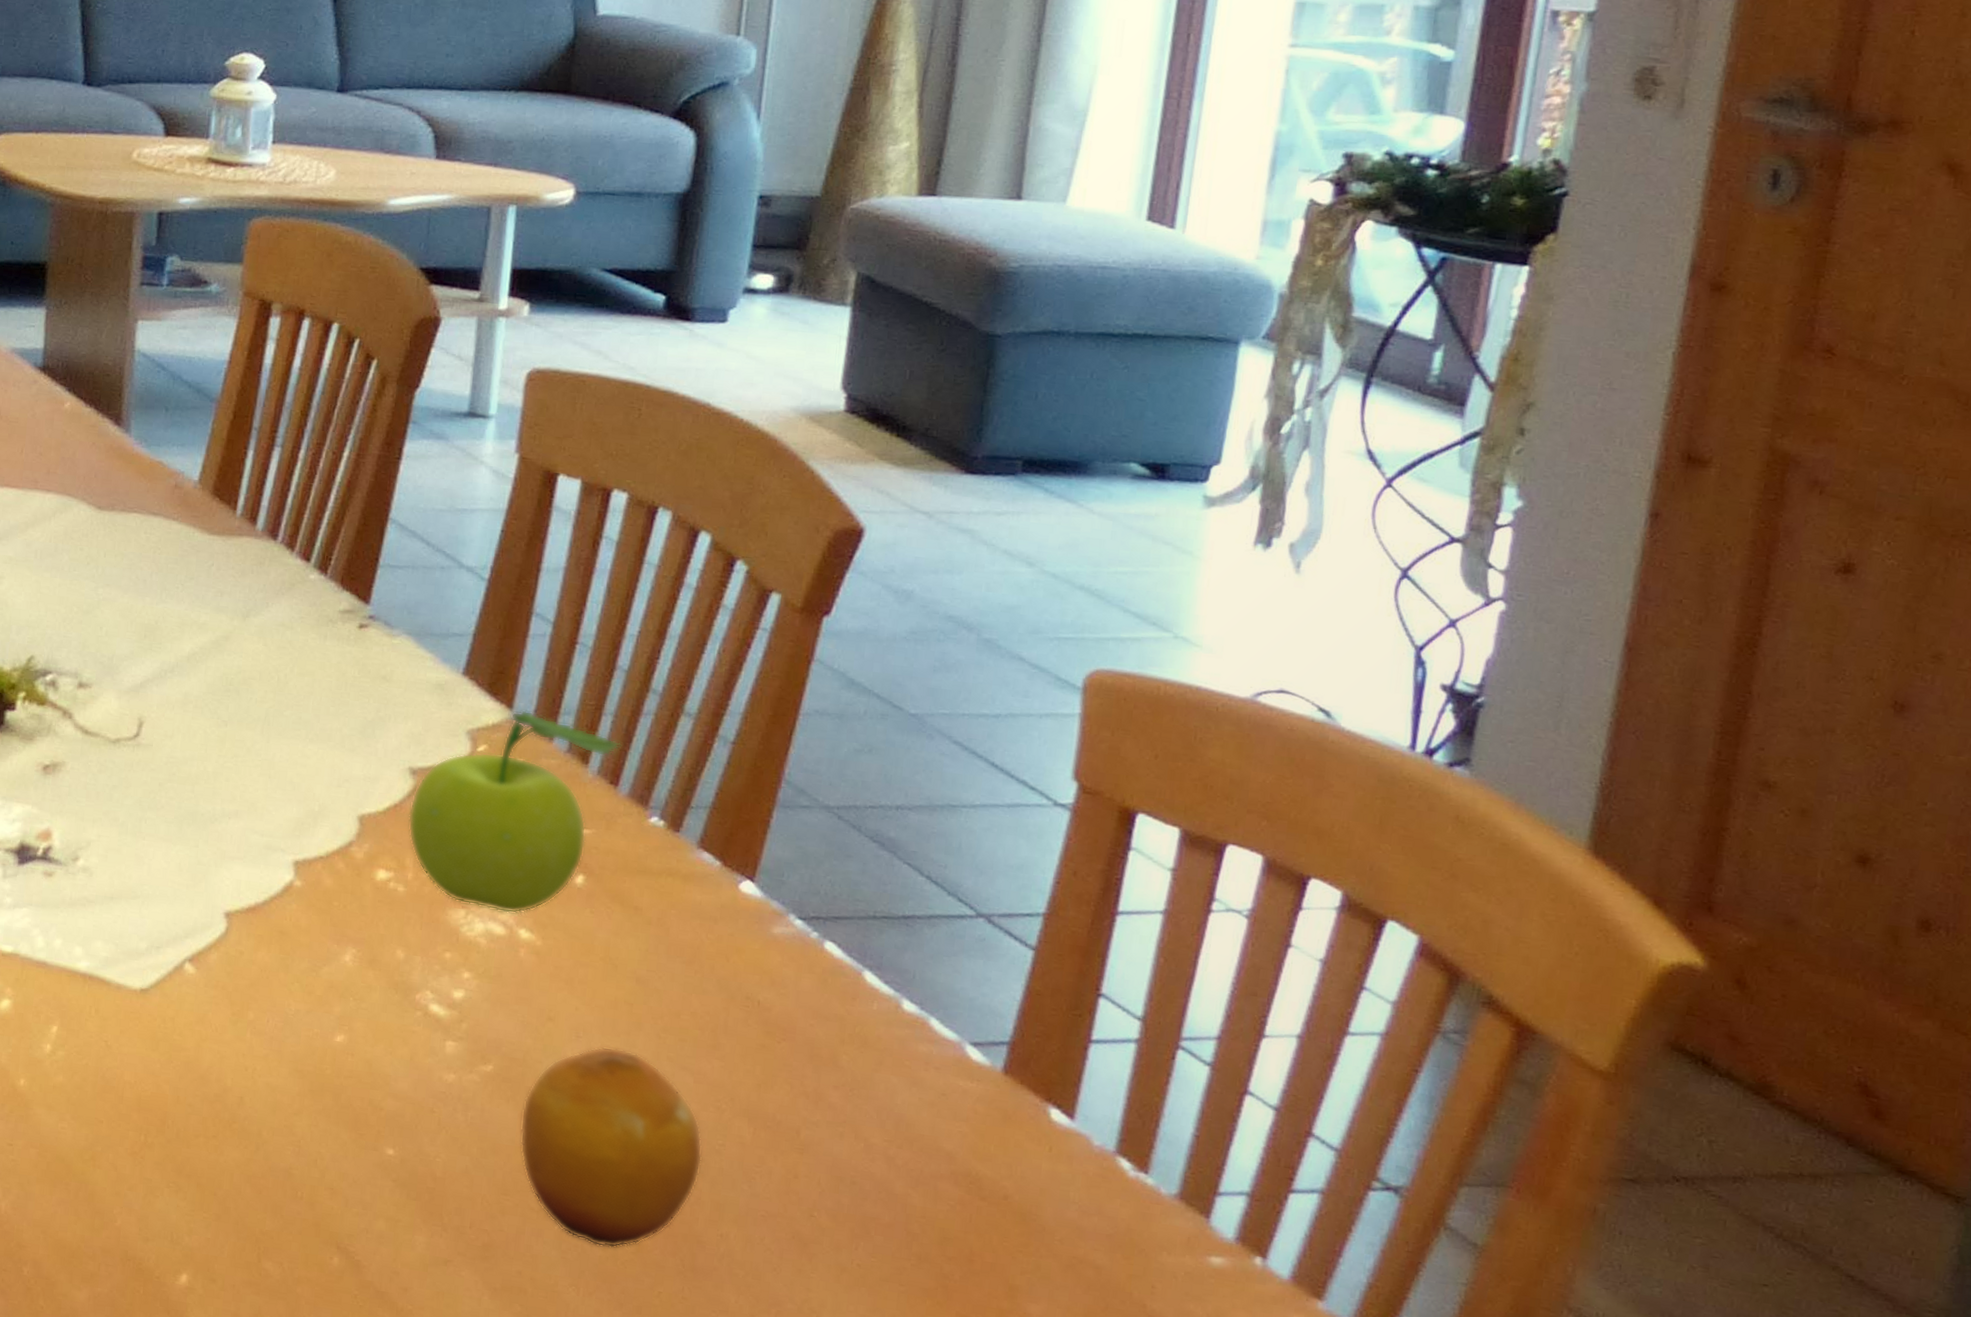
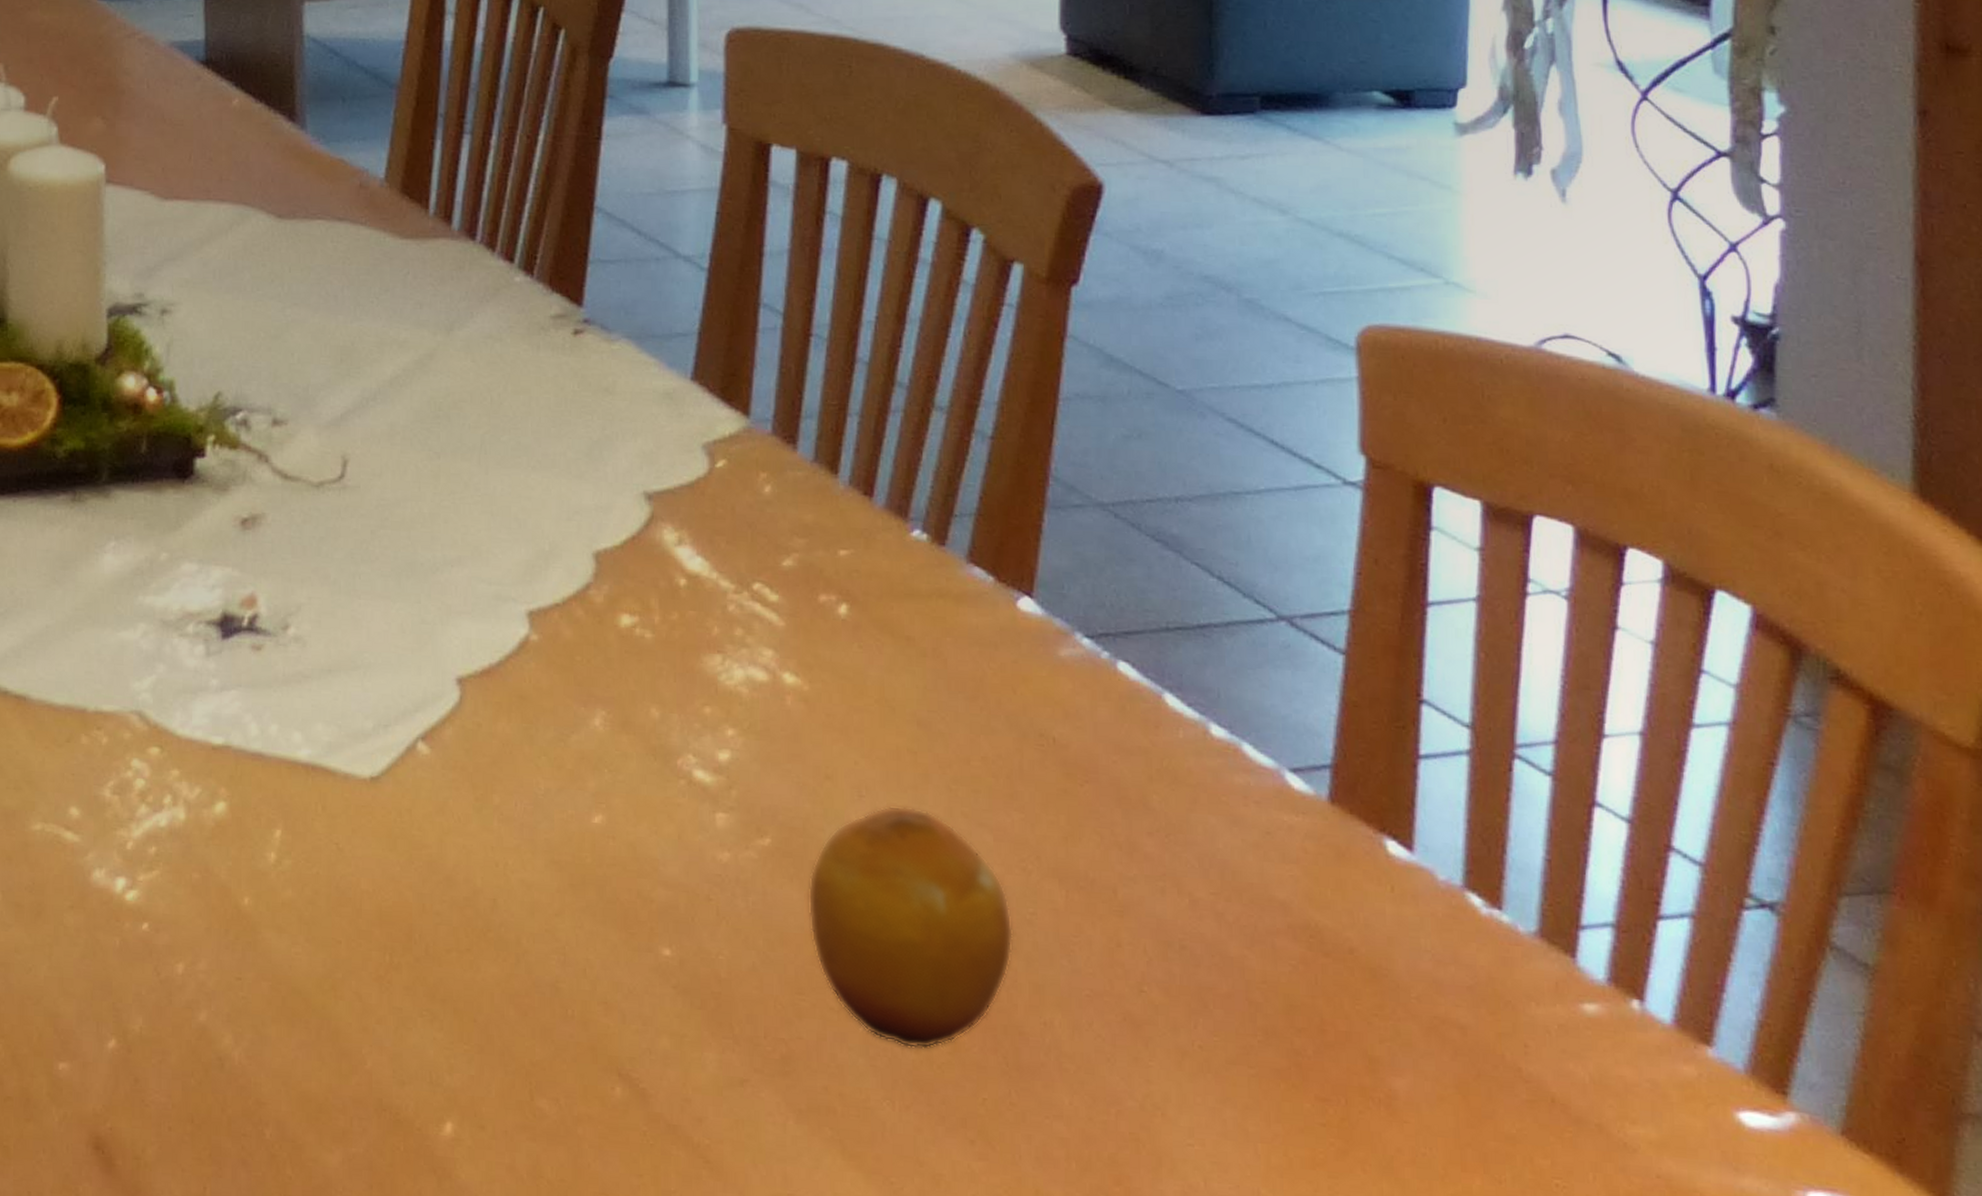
fruit: present [408,710,622,914] -> none [648,416,873,656]

